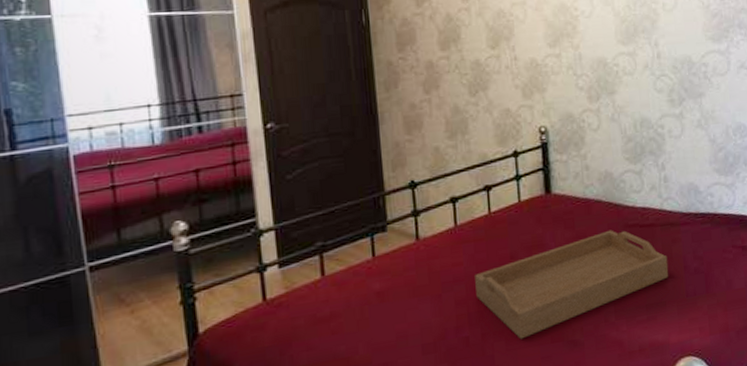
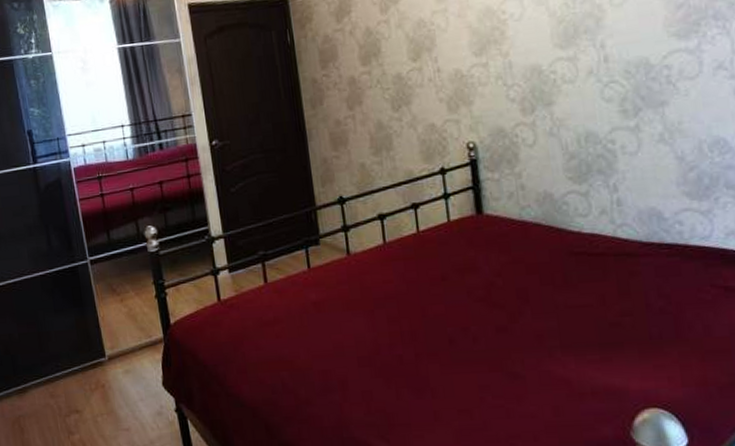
serving tray: present [475,230,669,339] -> none [406,257,626,364]

